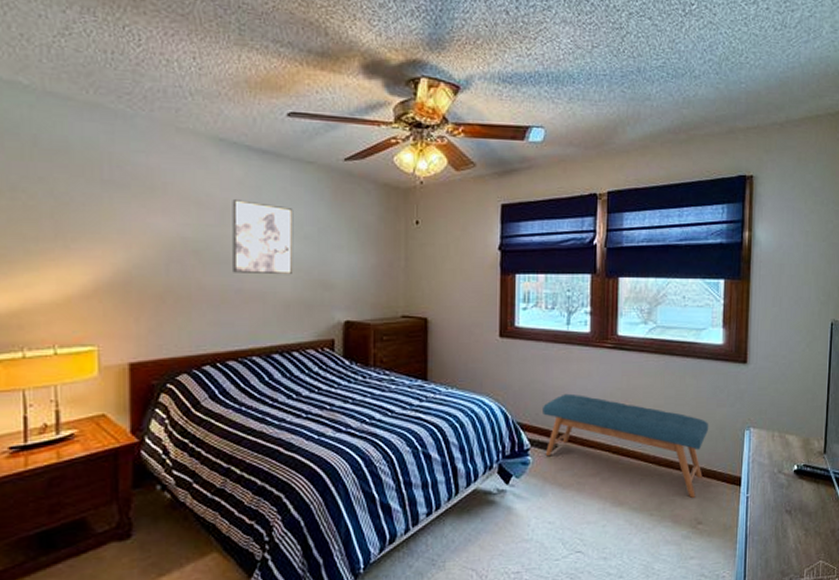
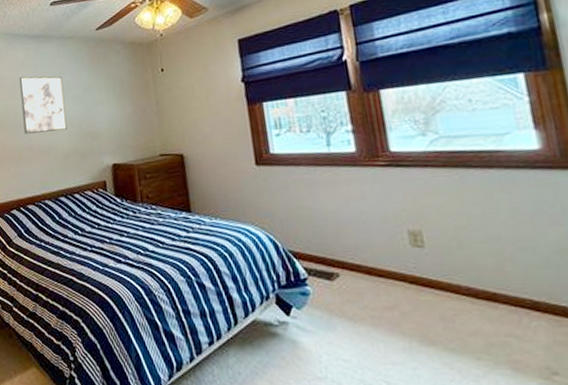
bench: present [543,393,709,498] -> none [314,218,546,340]

